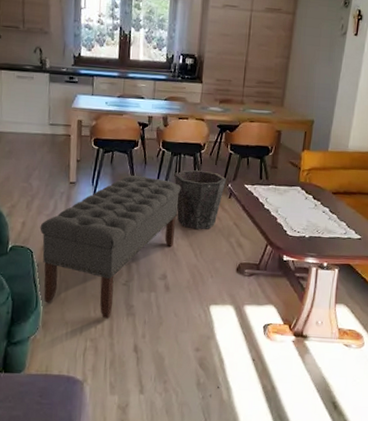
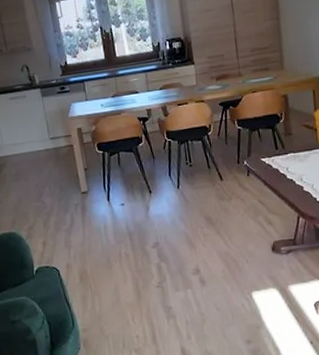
bench: present [40,175,181,319] -> none [61,170,200,326]
waste bin: present [174,169,227,230] -> none [185,152,241,216]

